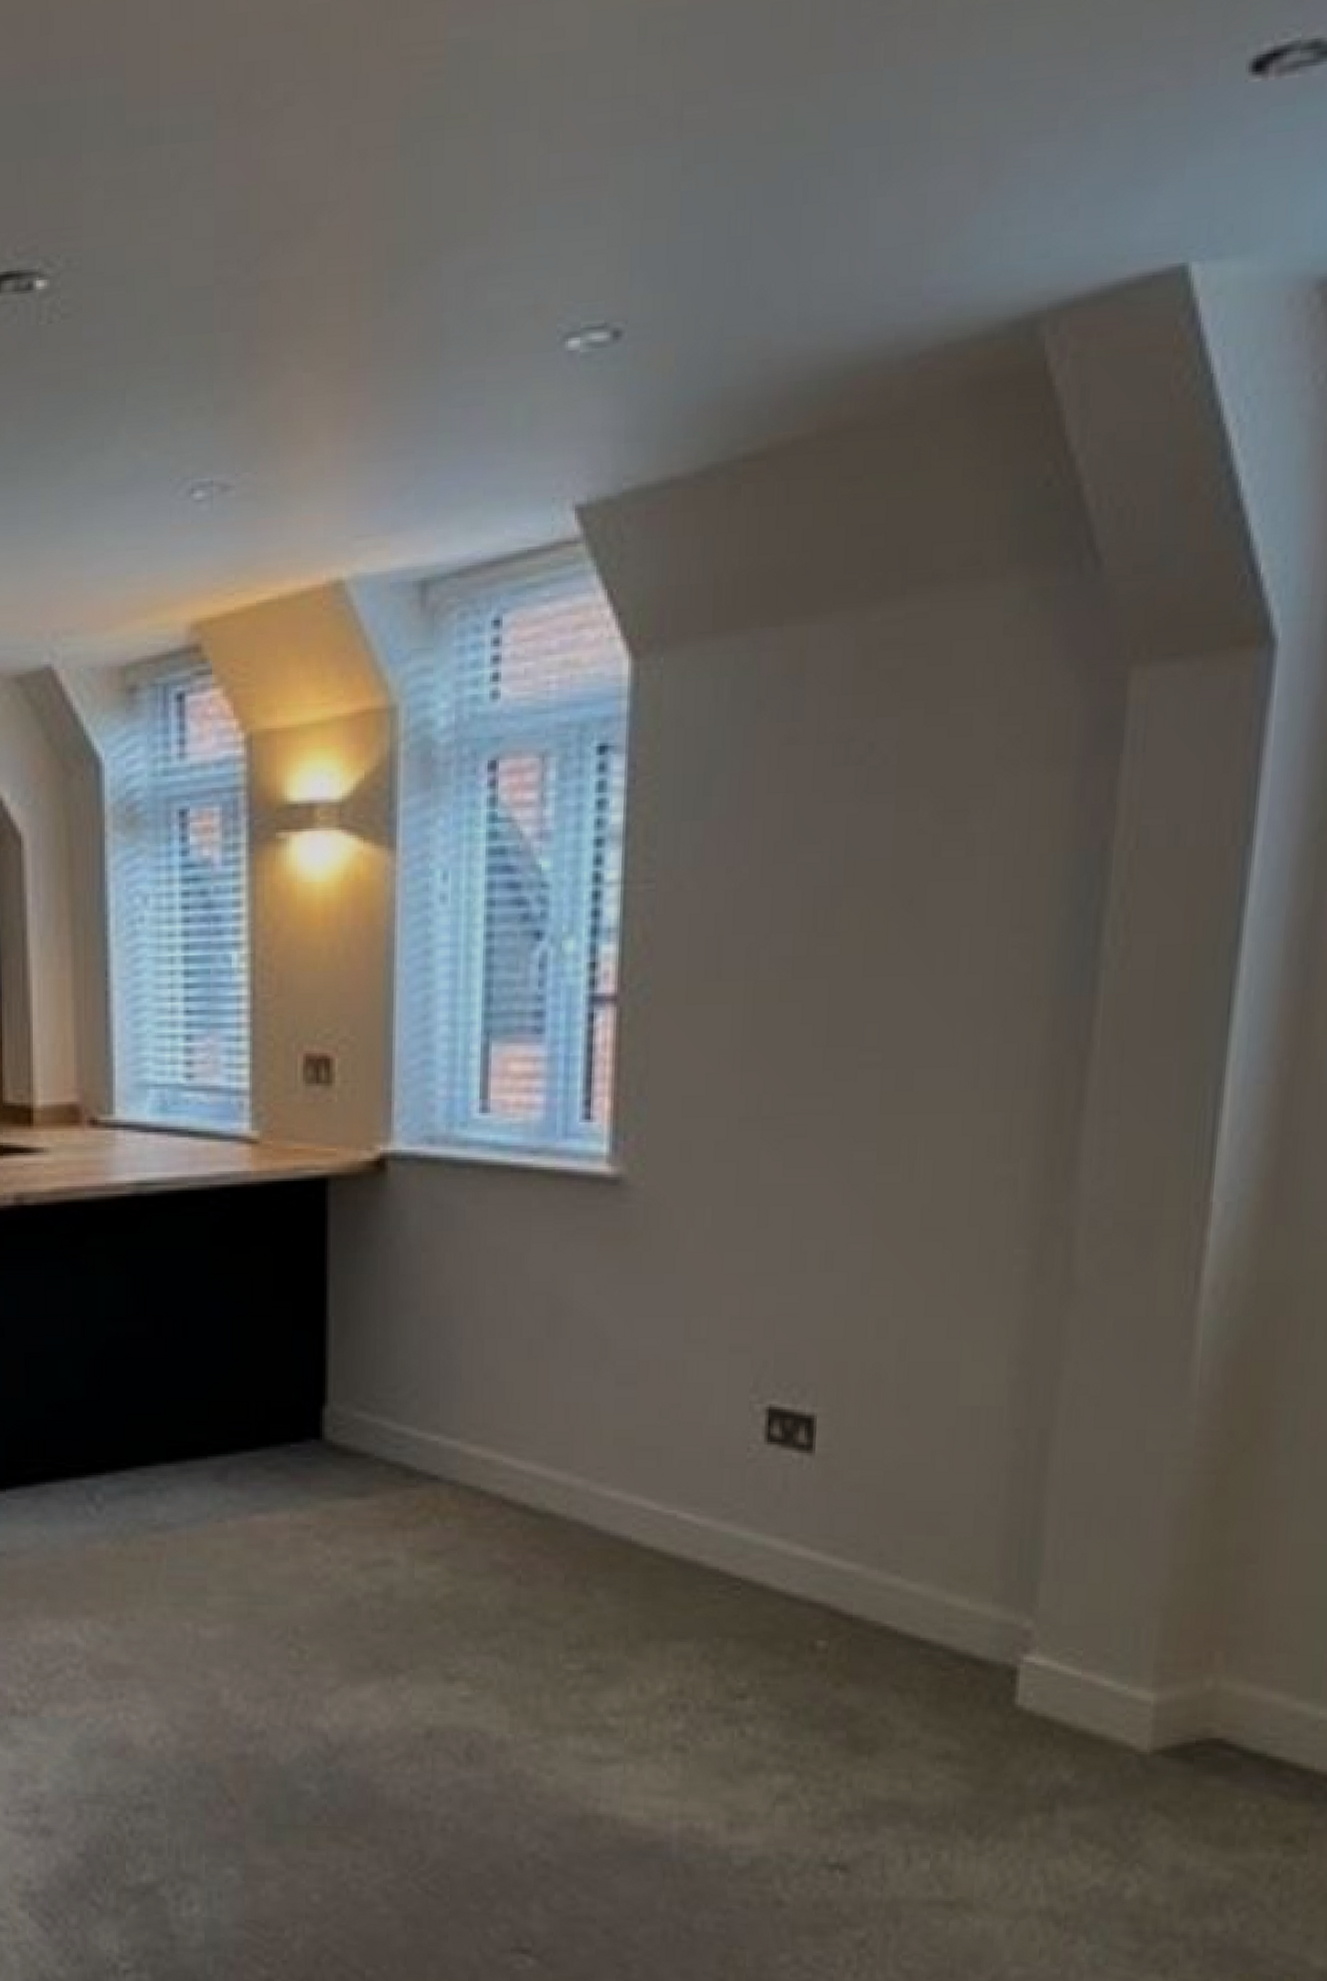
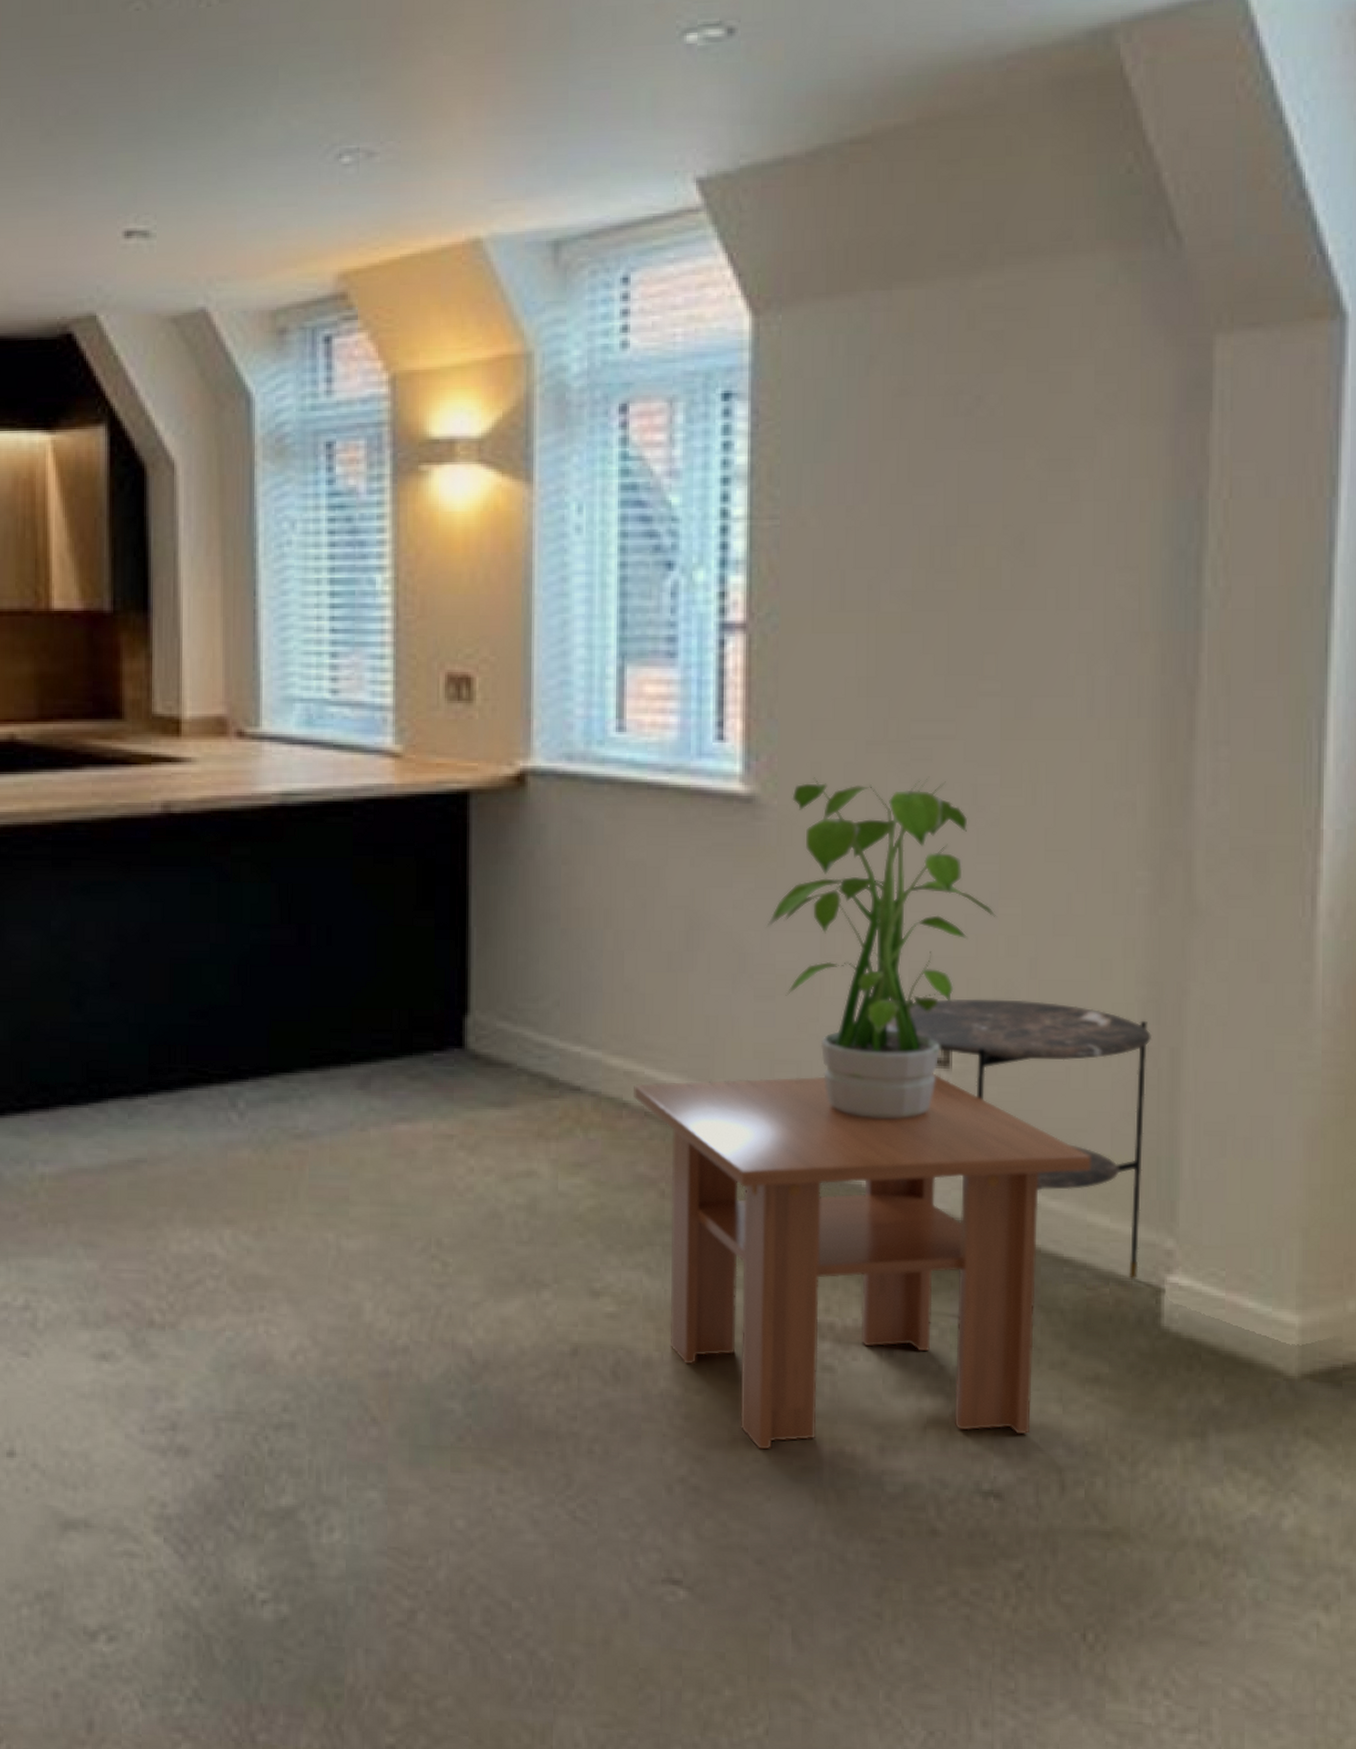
coffee table: none [491,1458,953,1826] -> present [634,1073,1091,1450]
potted plant: none [629,1154,868,1505] -> present [765,776,997,1120]
side table: none [750,1382,1022,1660] -> present [887,998,1153,1280]

